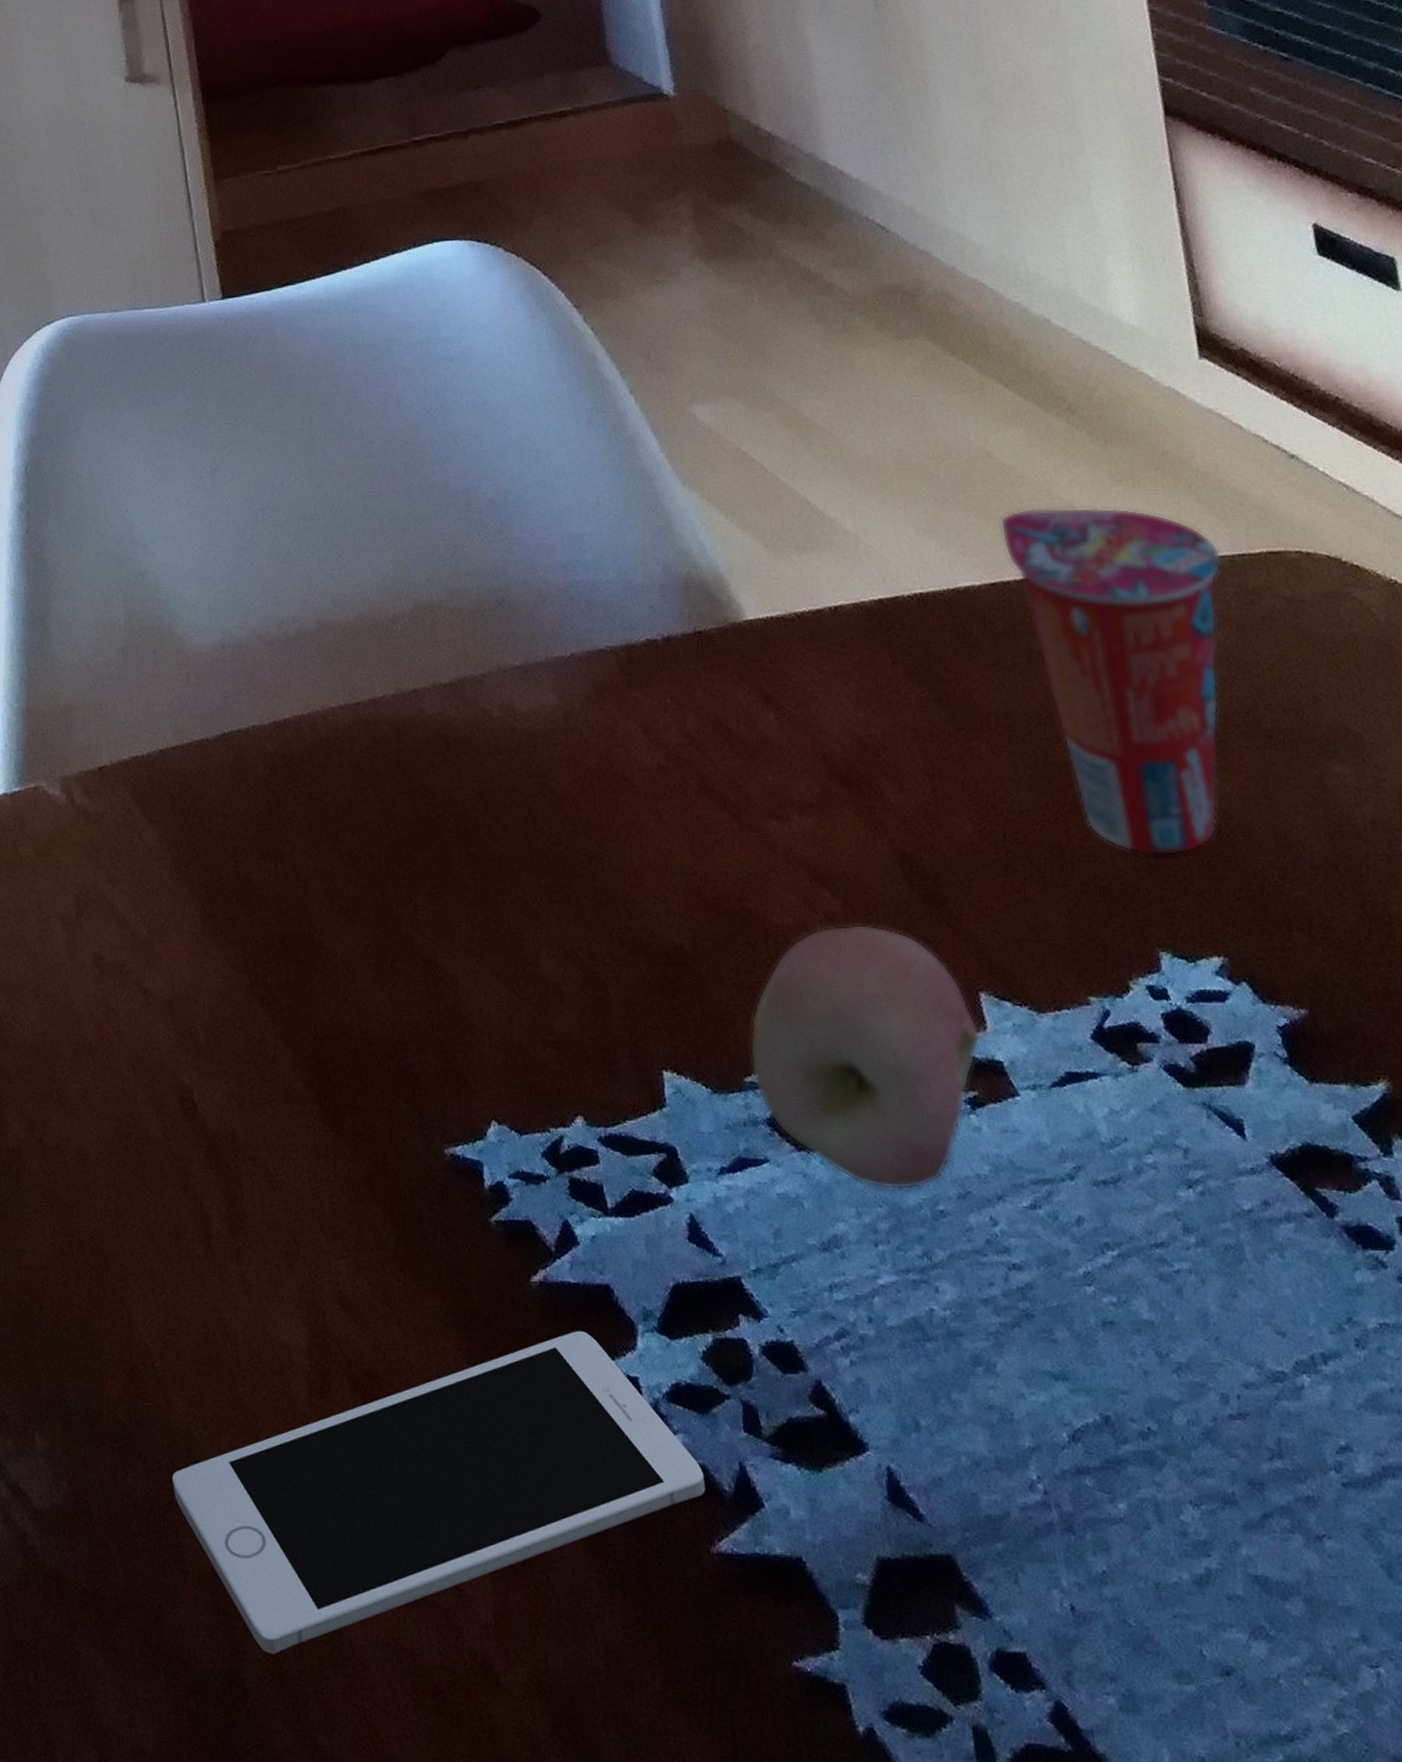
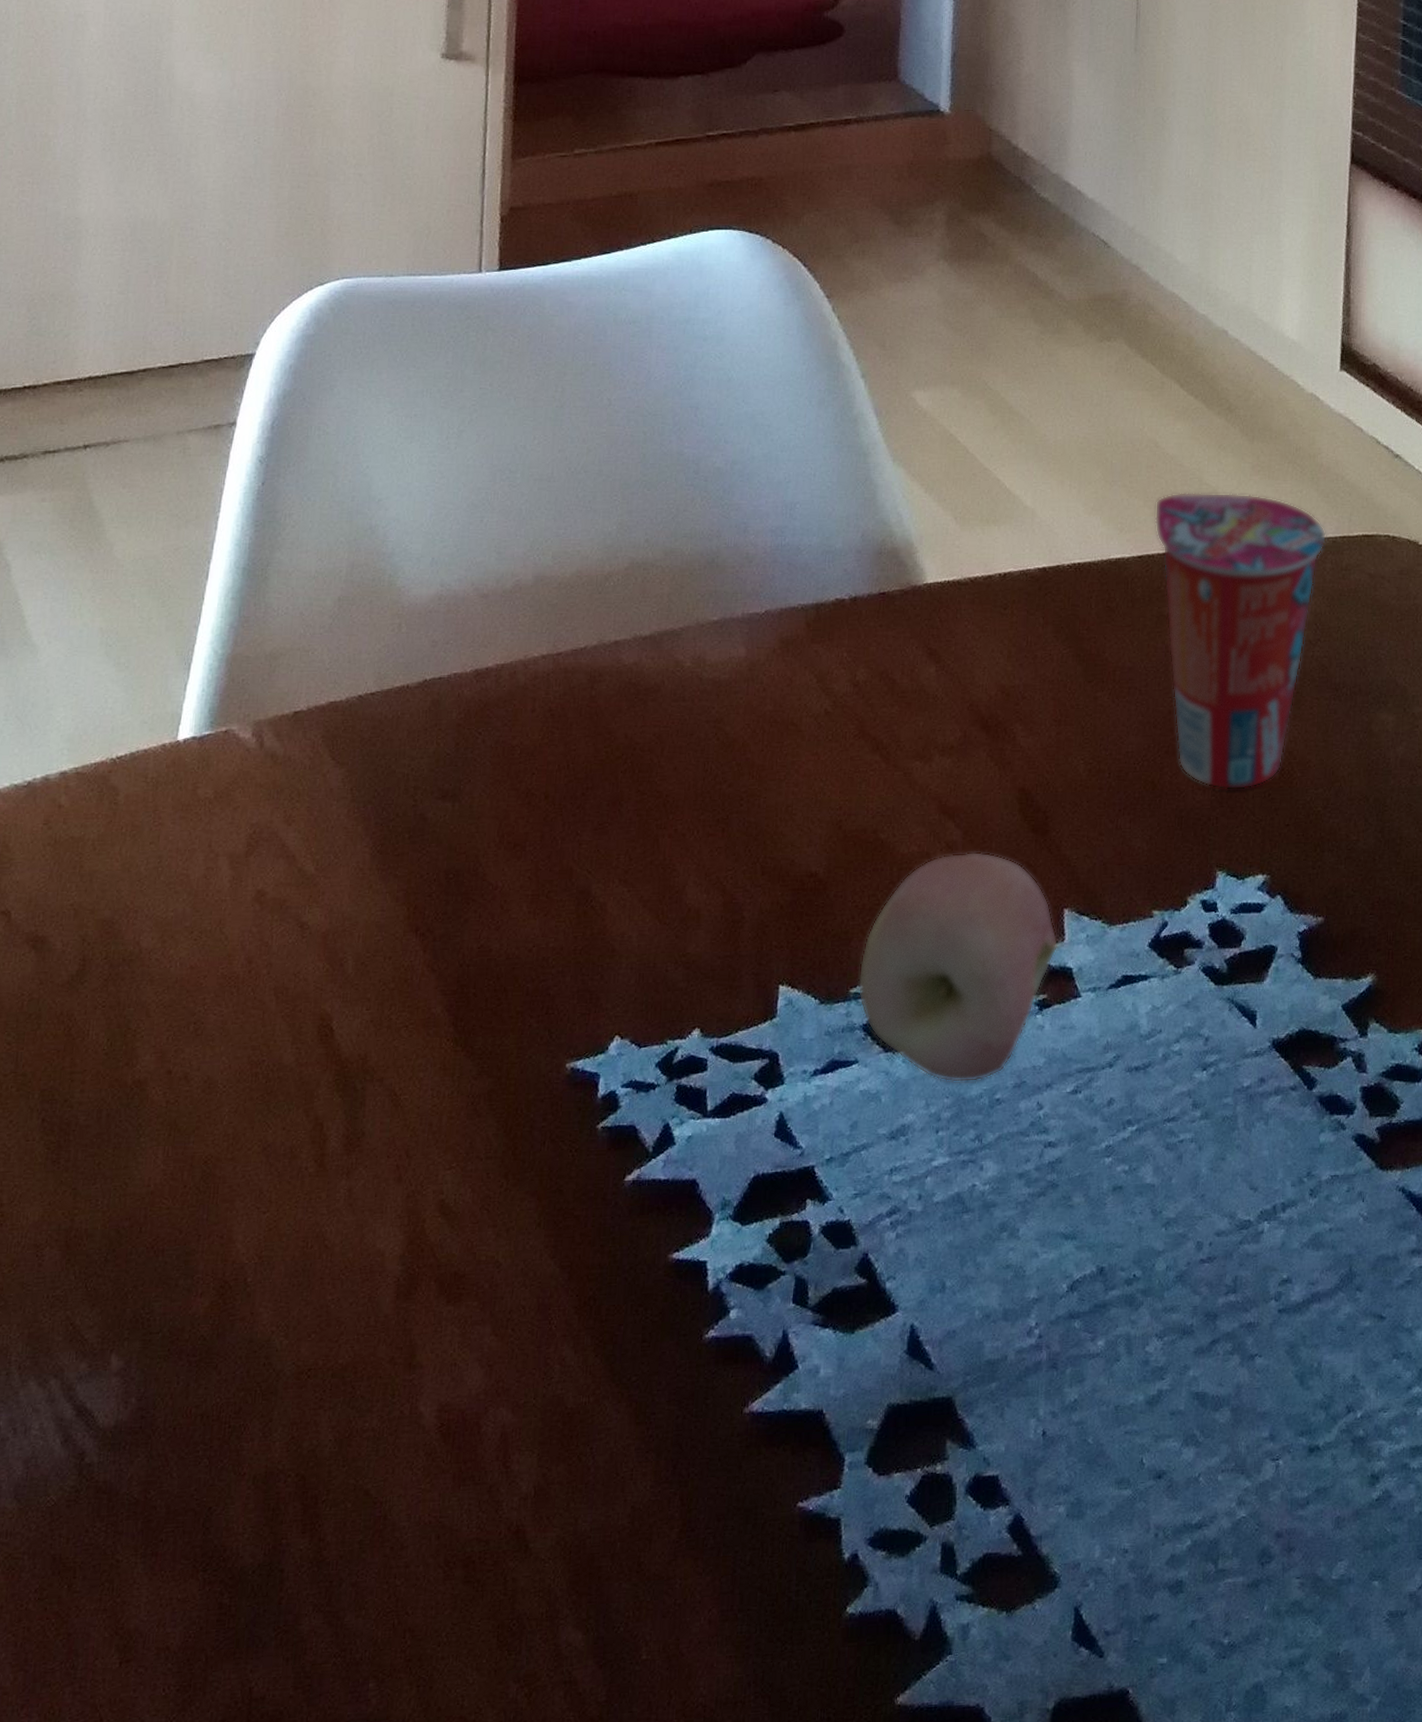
cell phone: present [172,1331,706,1655] -> none [244,1223,750,1544]

